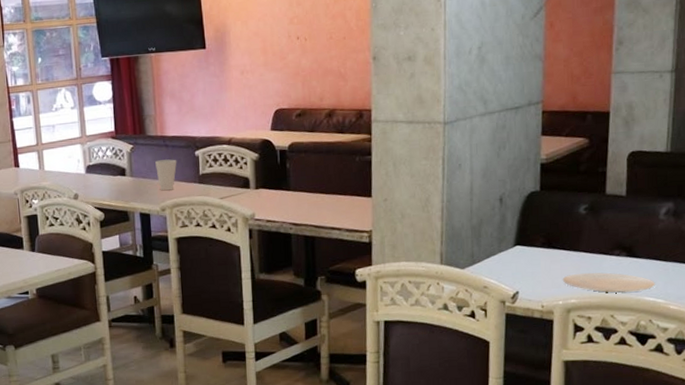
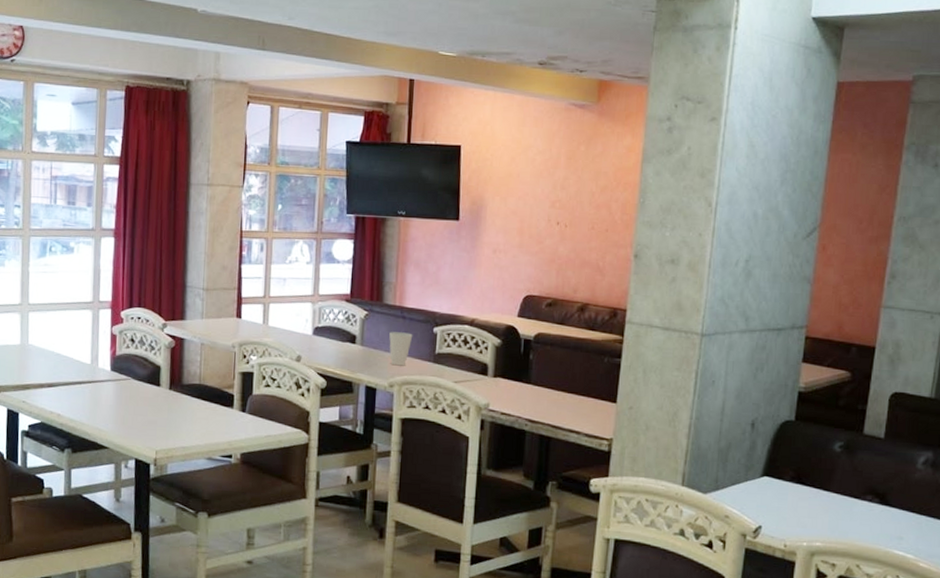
plate: present [562,272,655,293] -> none [809,514,906,543]

